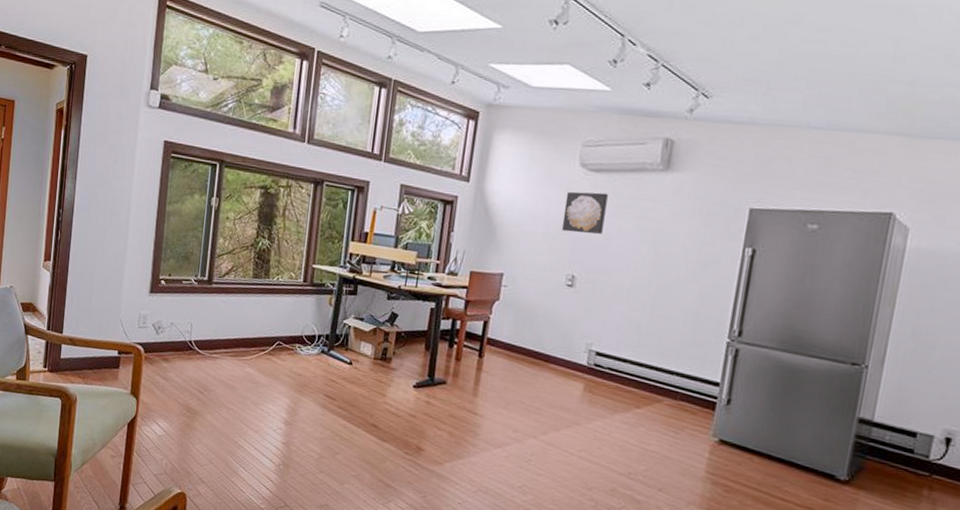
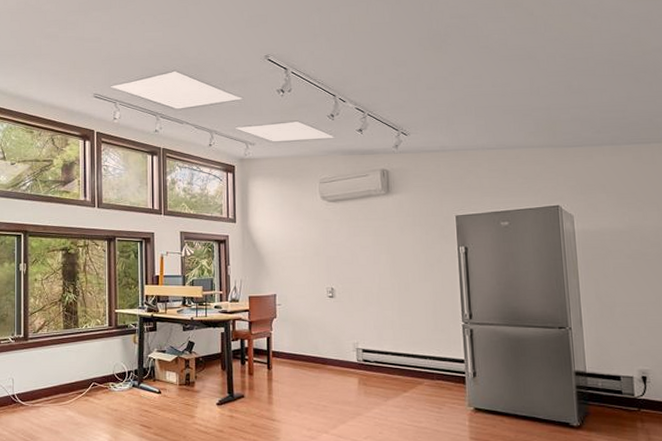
wall art: present [561,191,608,234] -> none [314,218,348,253]

